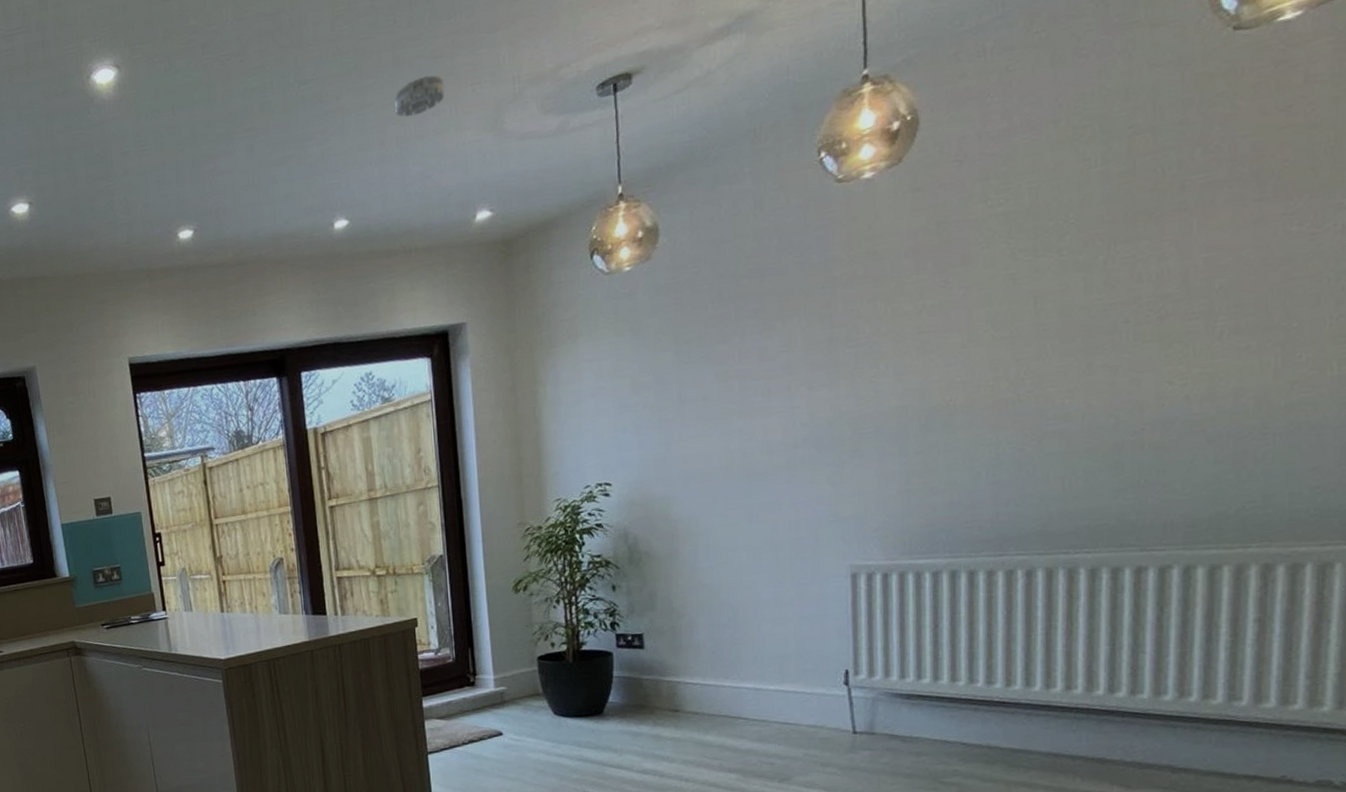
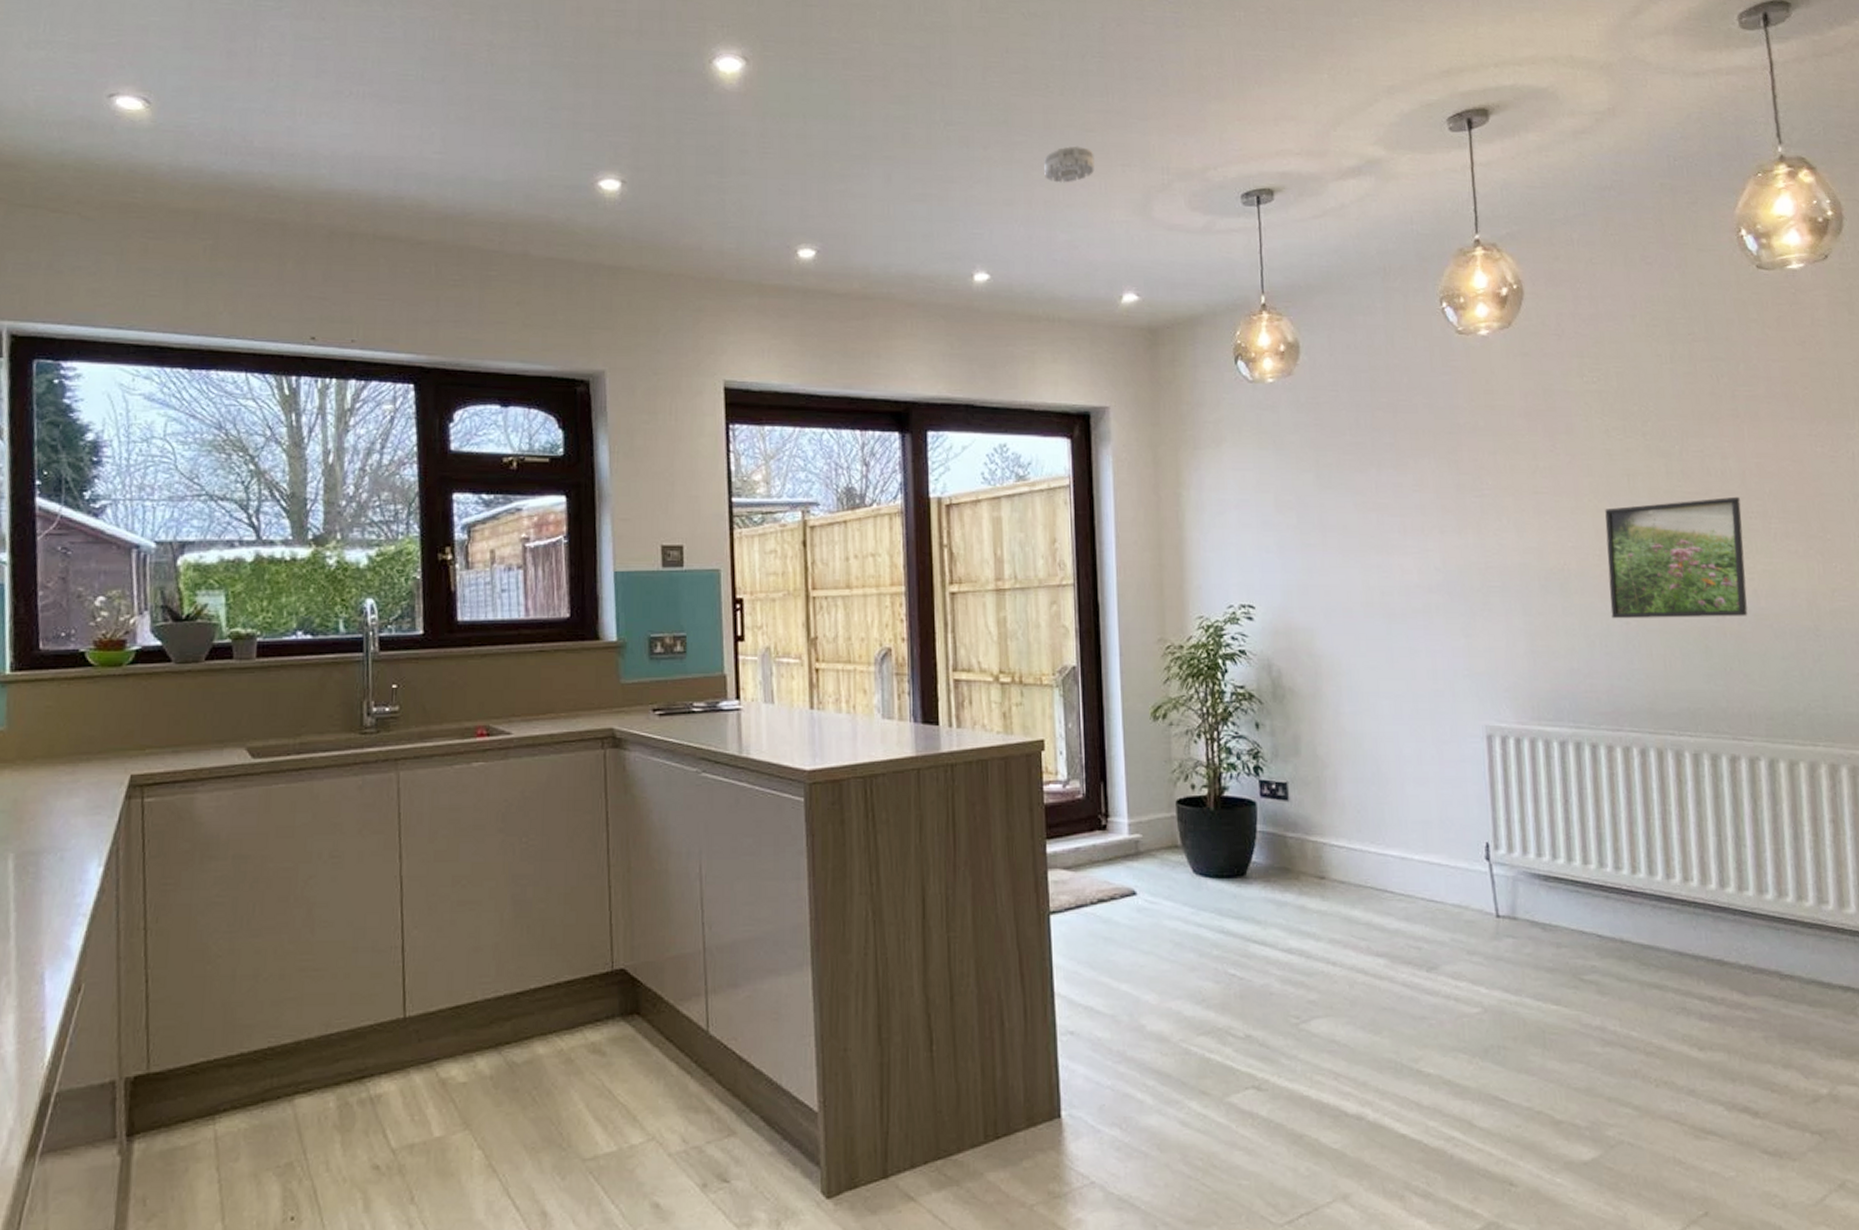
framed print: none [1002,299,1179,448] -> present [1605,496,1748,619]

